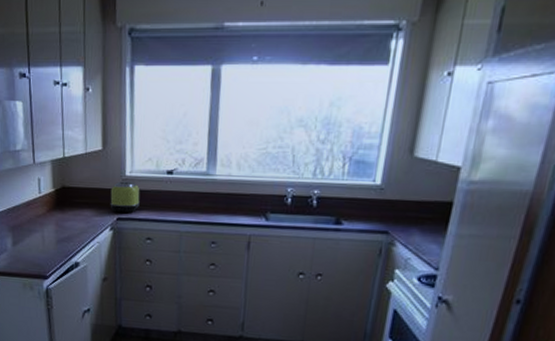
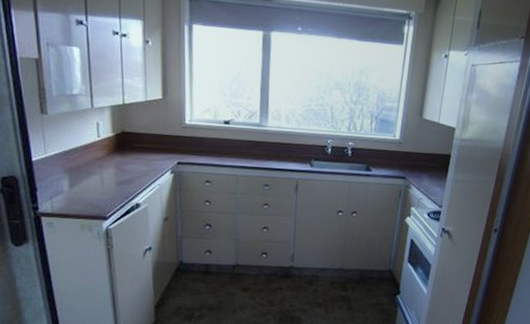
toaster: present [110,181,140,214] -> none [170,128,199,159]

